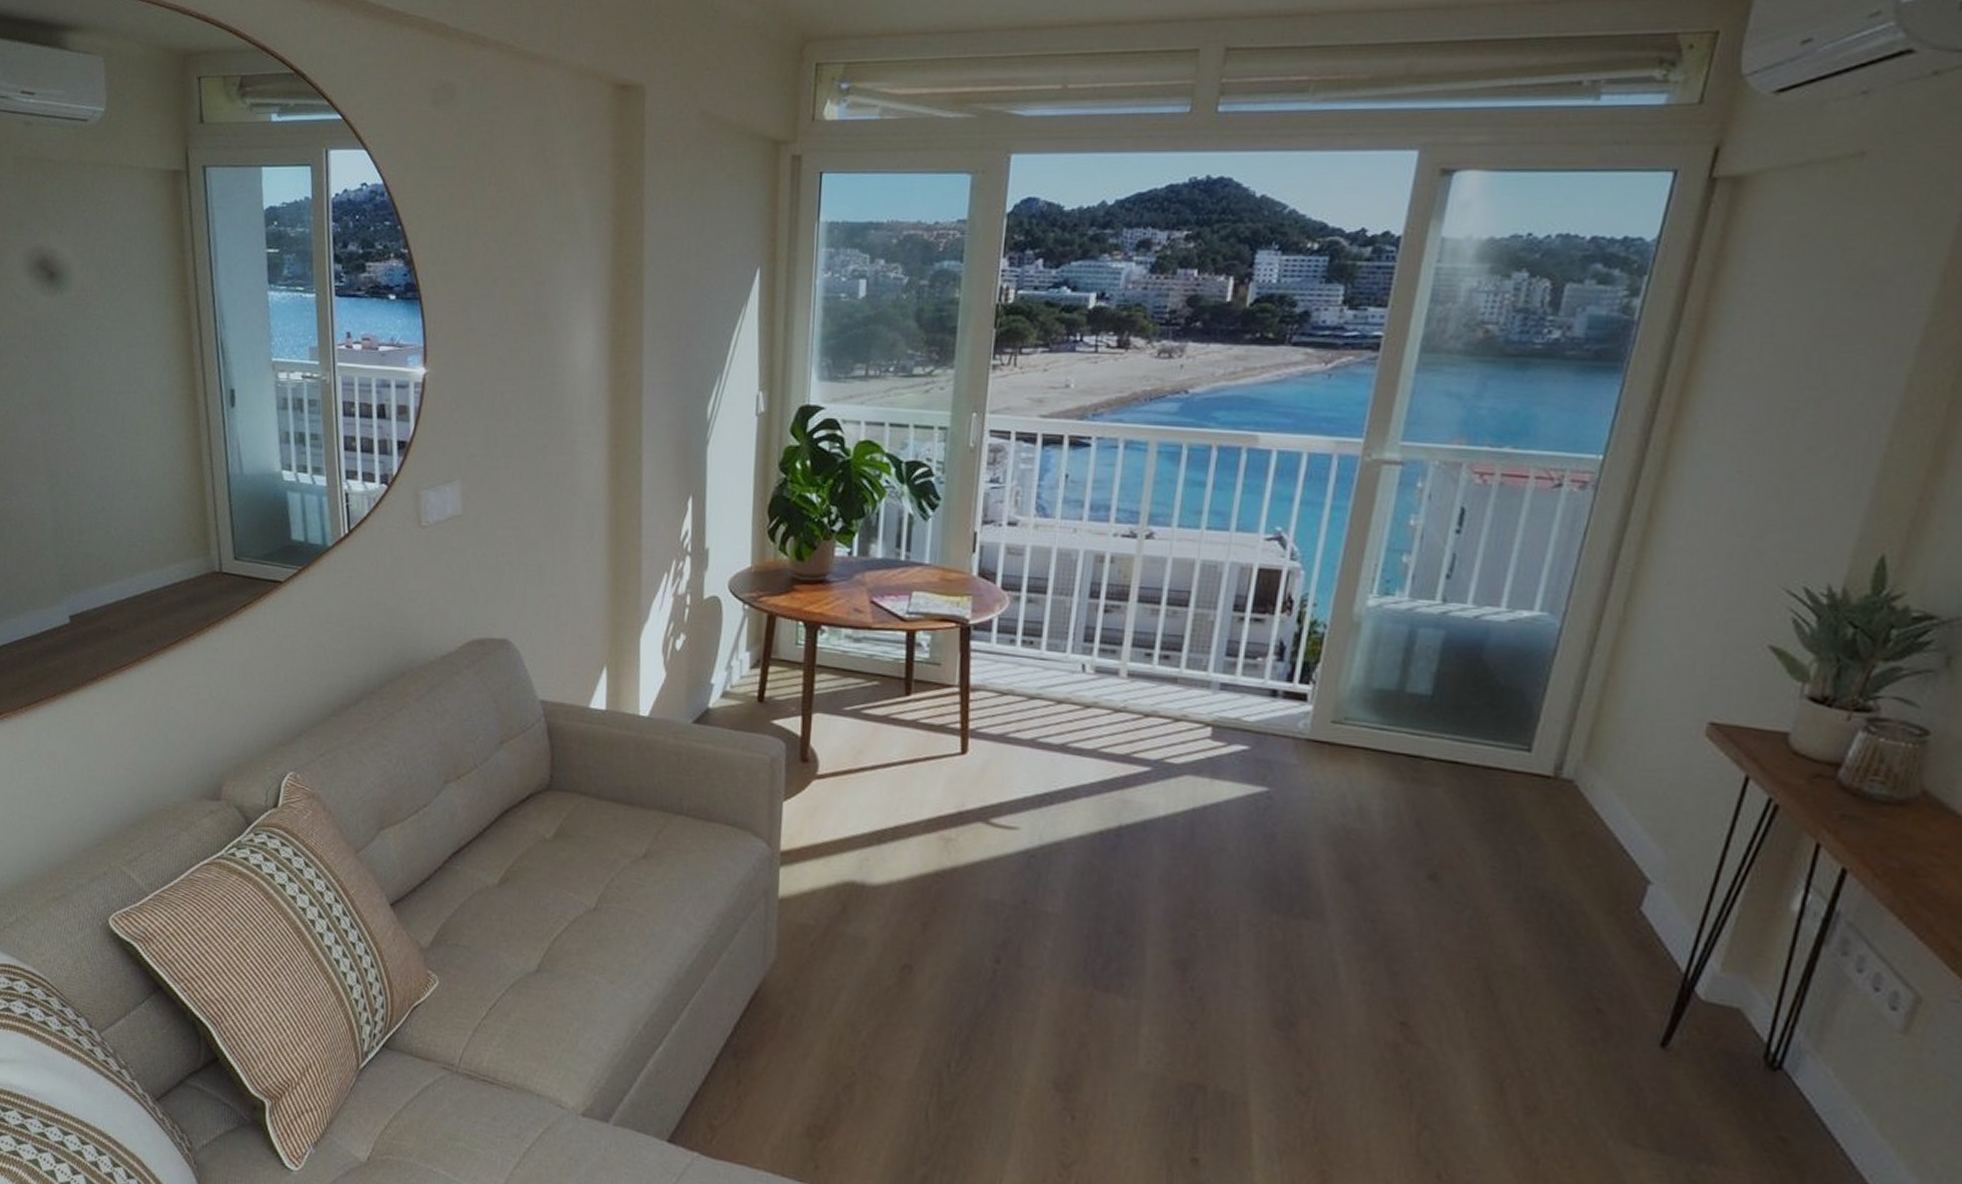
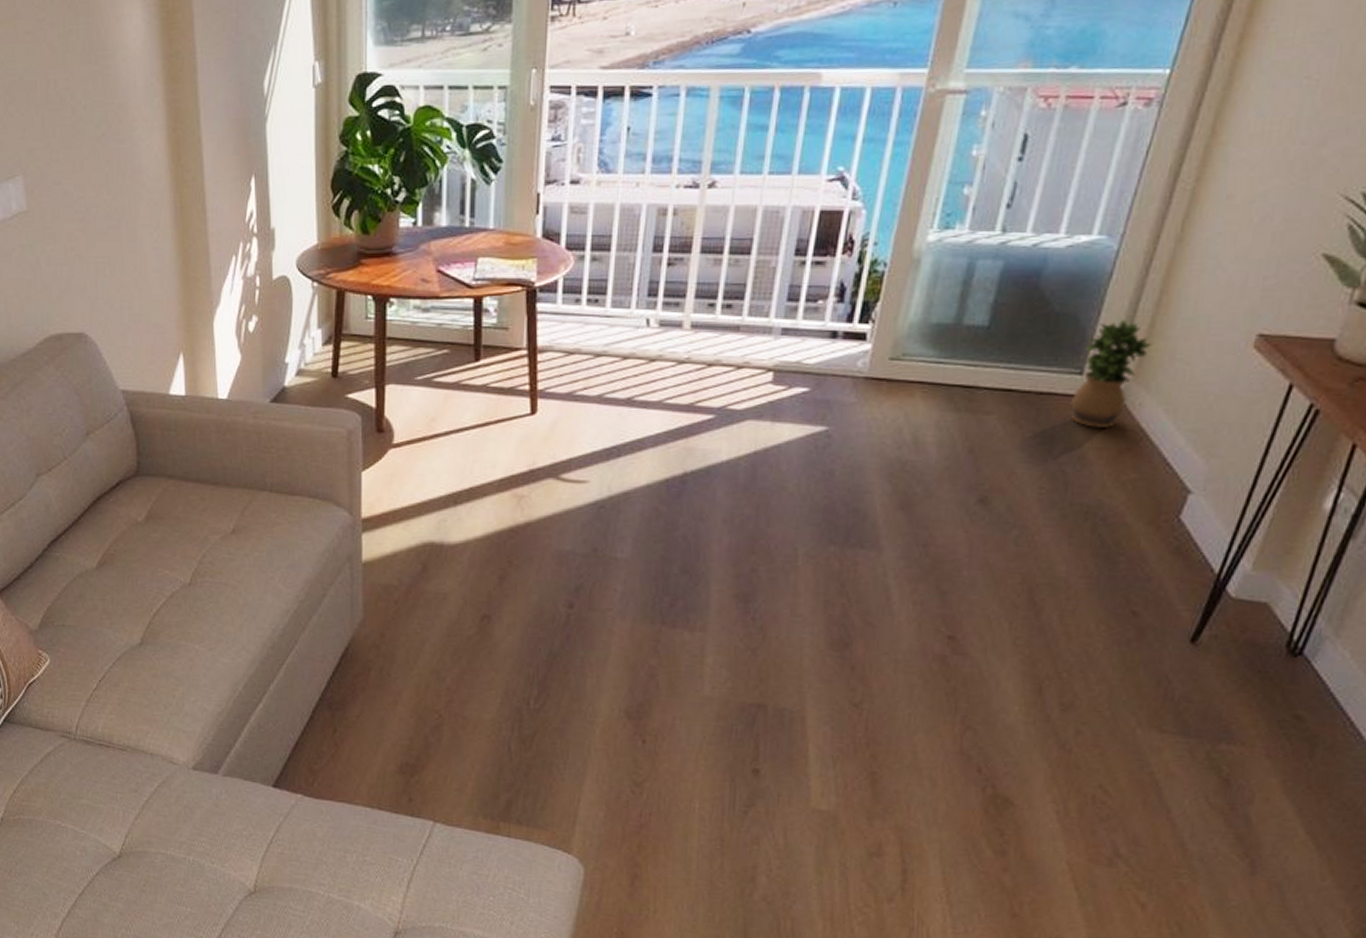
potted plant: none [1519,697,1600,810] -> present [1070,319,1152,429]

